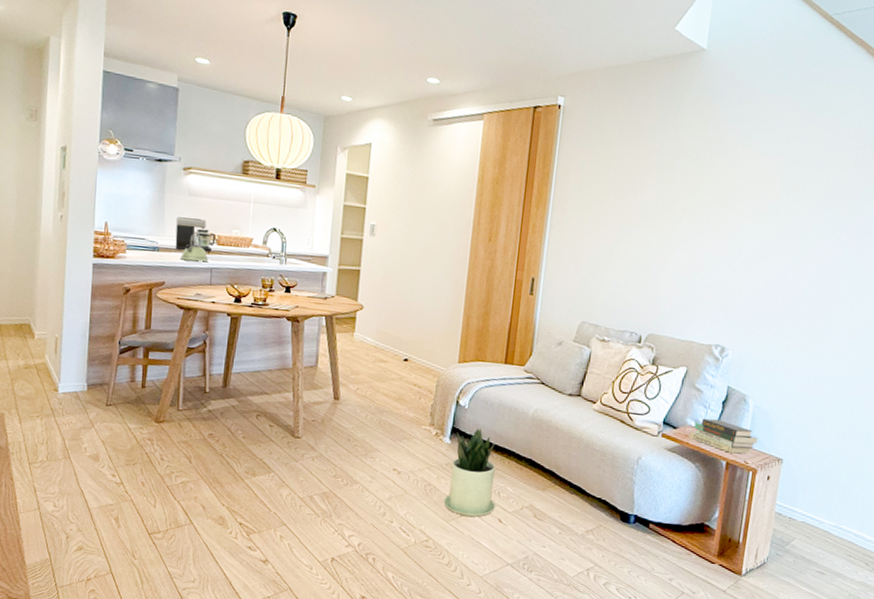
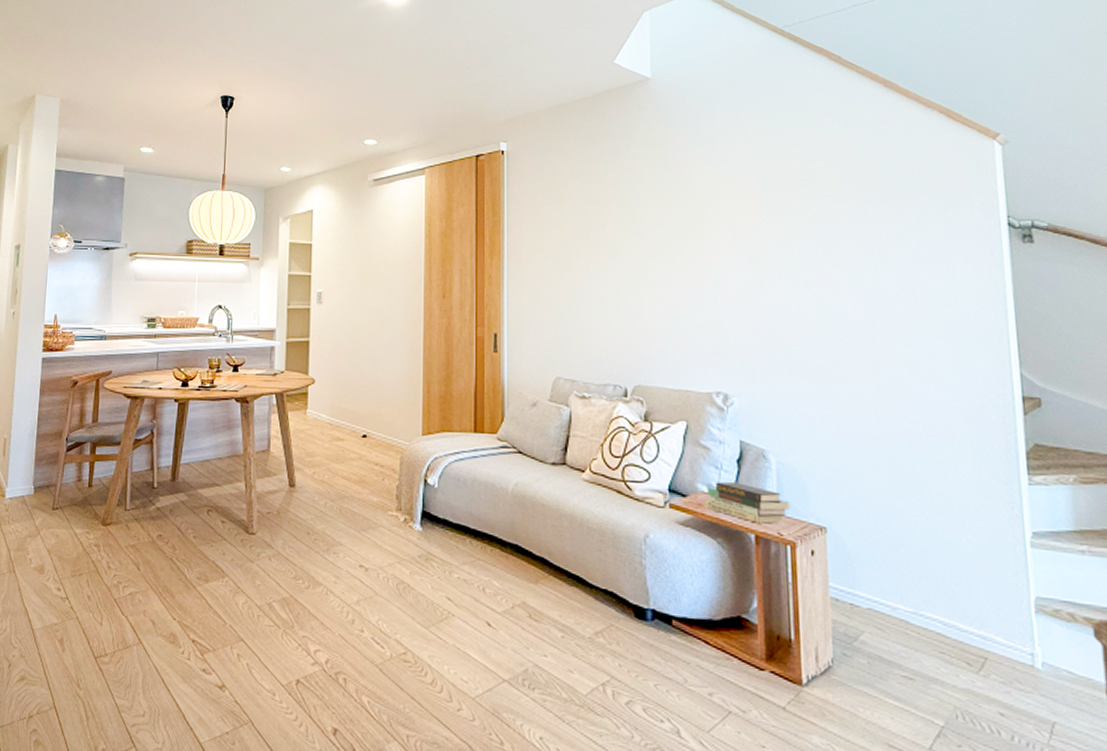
coffee maker: present [175,217,216,252] -> none [121,302,162,337]
kettle: present [180,232,209,263] -> none [127,317,155,347]
planter: present [443,428,496,517] -> none [420,510,481,621]

